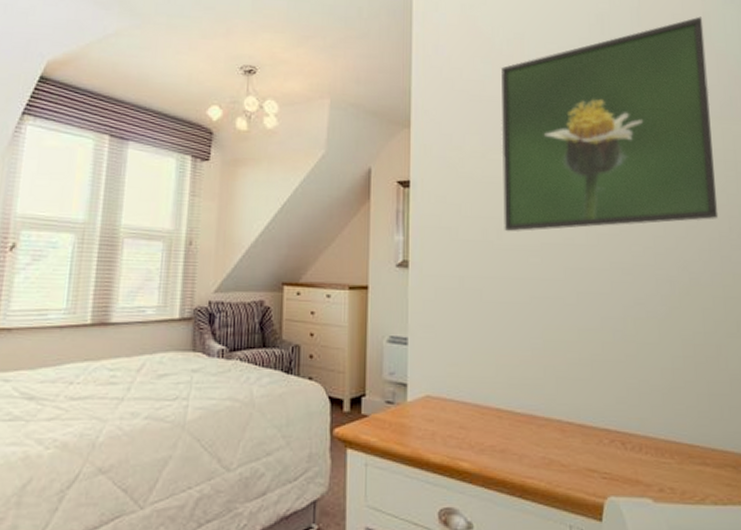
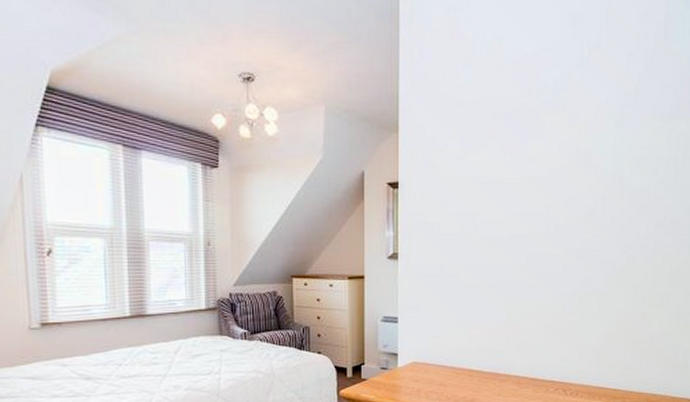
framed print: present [501,16,719,232] -> none [478,17,665,226]

